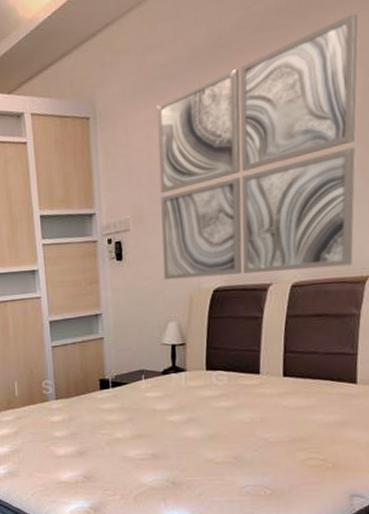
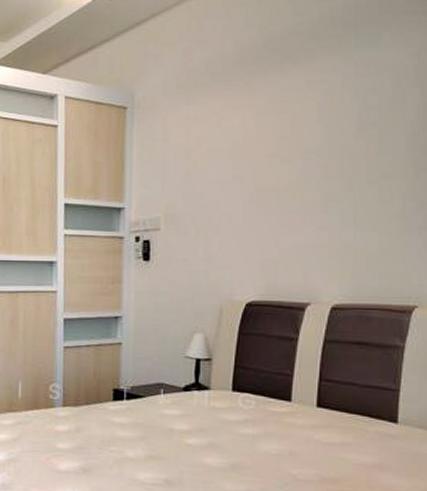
wall art: present [157,13,358,280] -> none [193,32,416,293]

